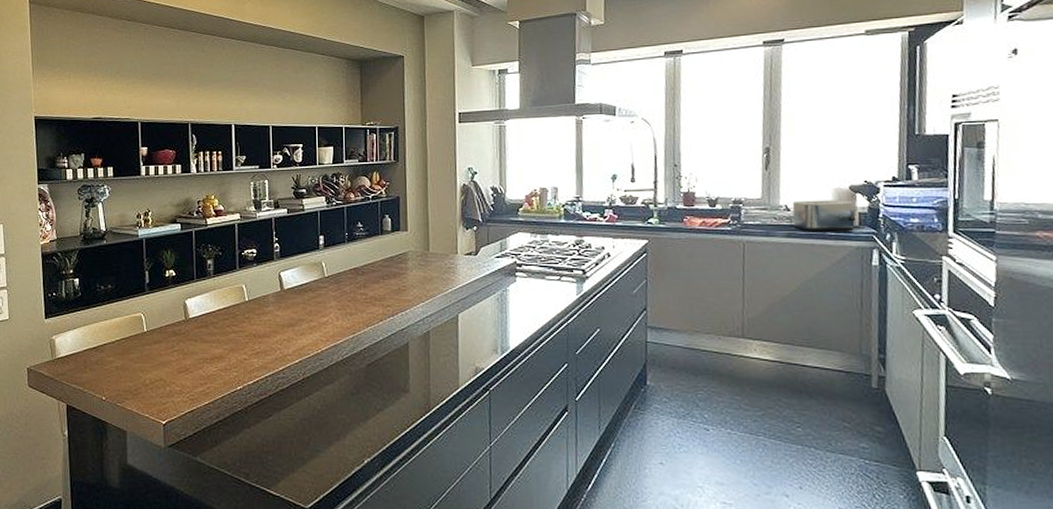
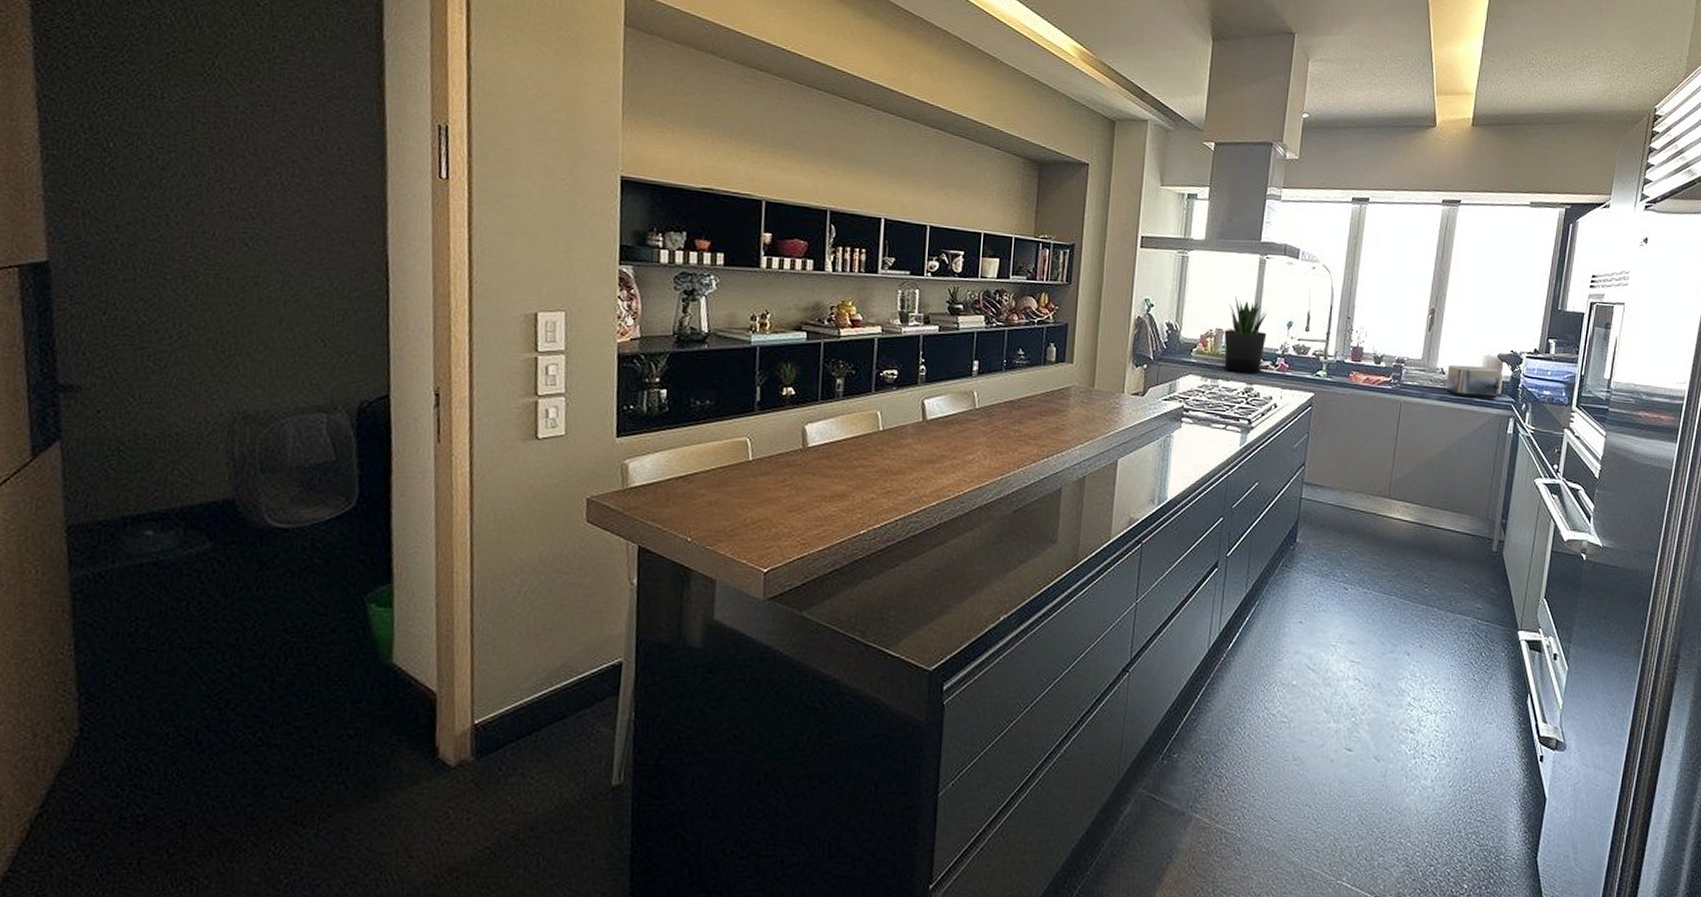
planter: none [548,156,592,228] -> present [1224,296,1268,374]

